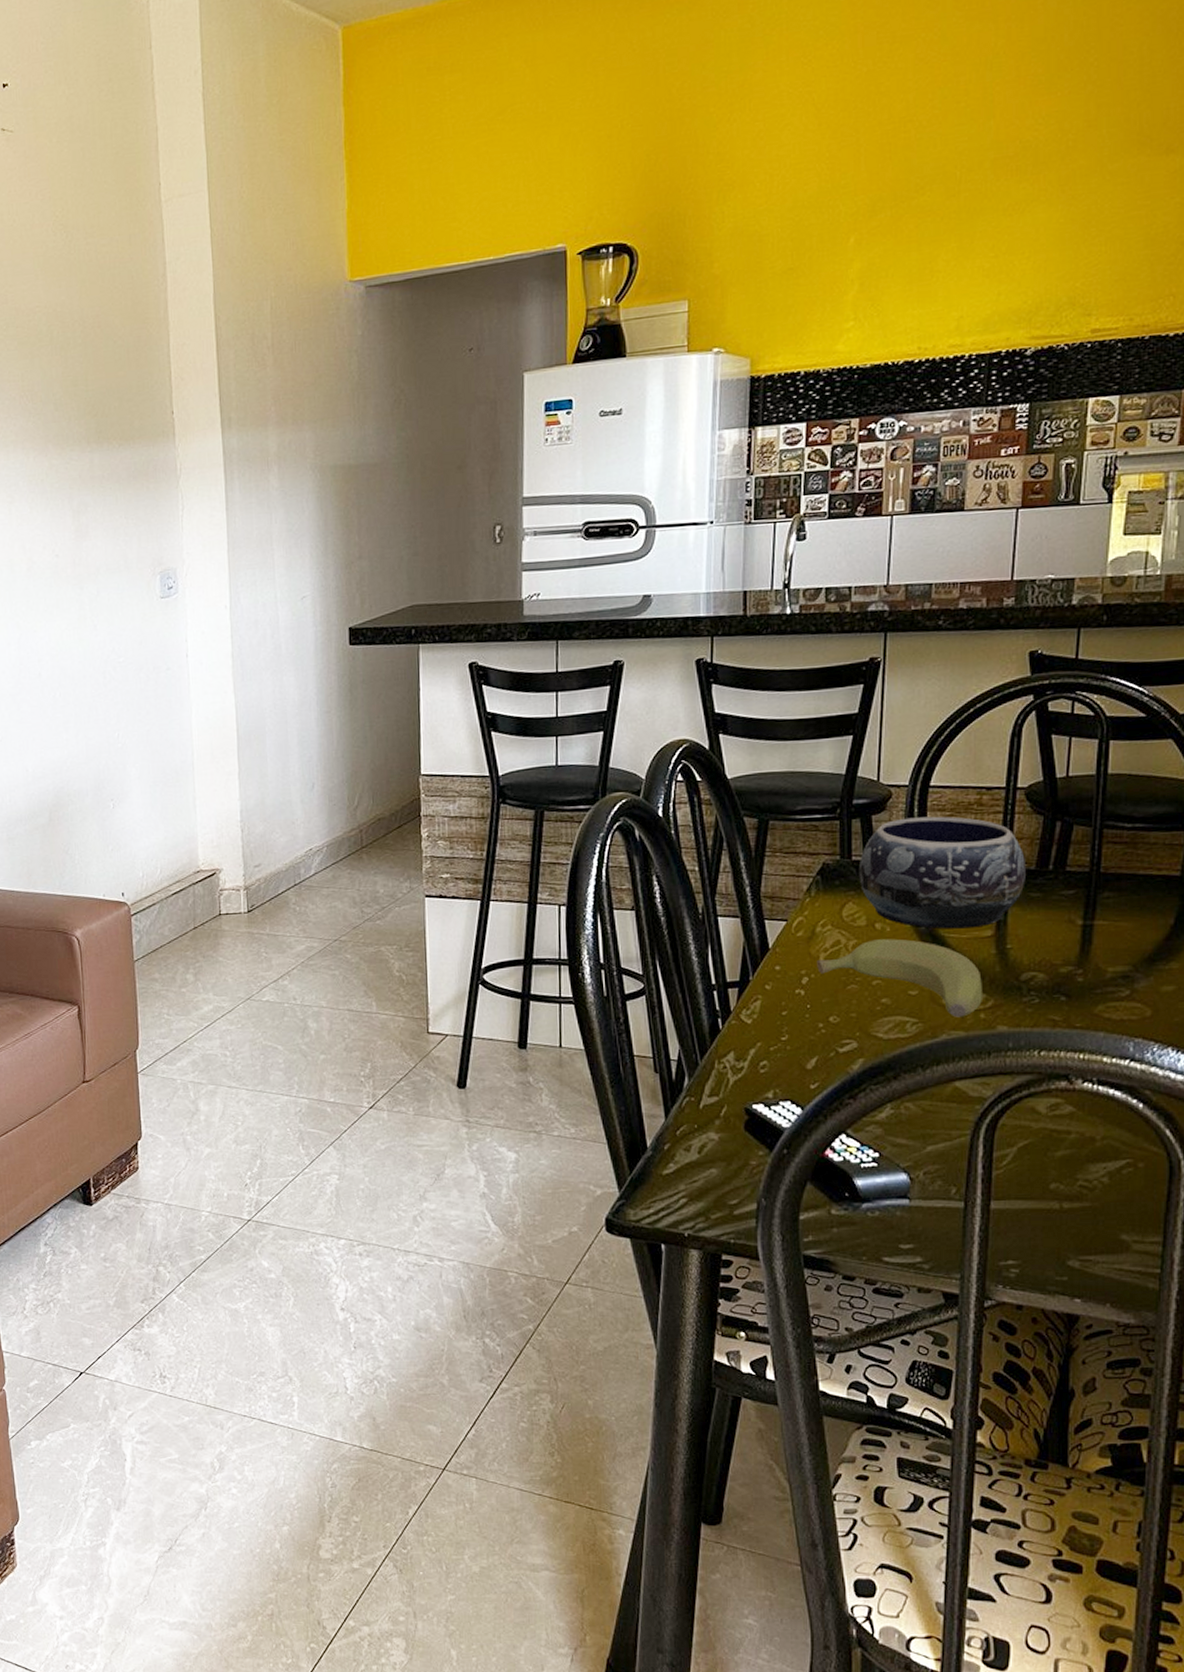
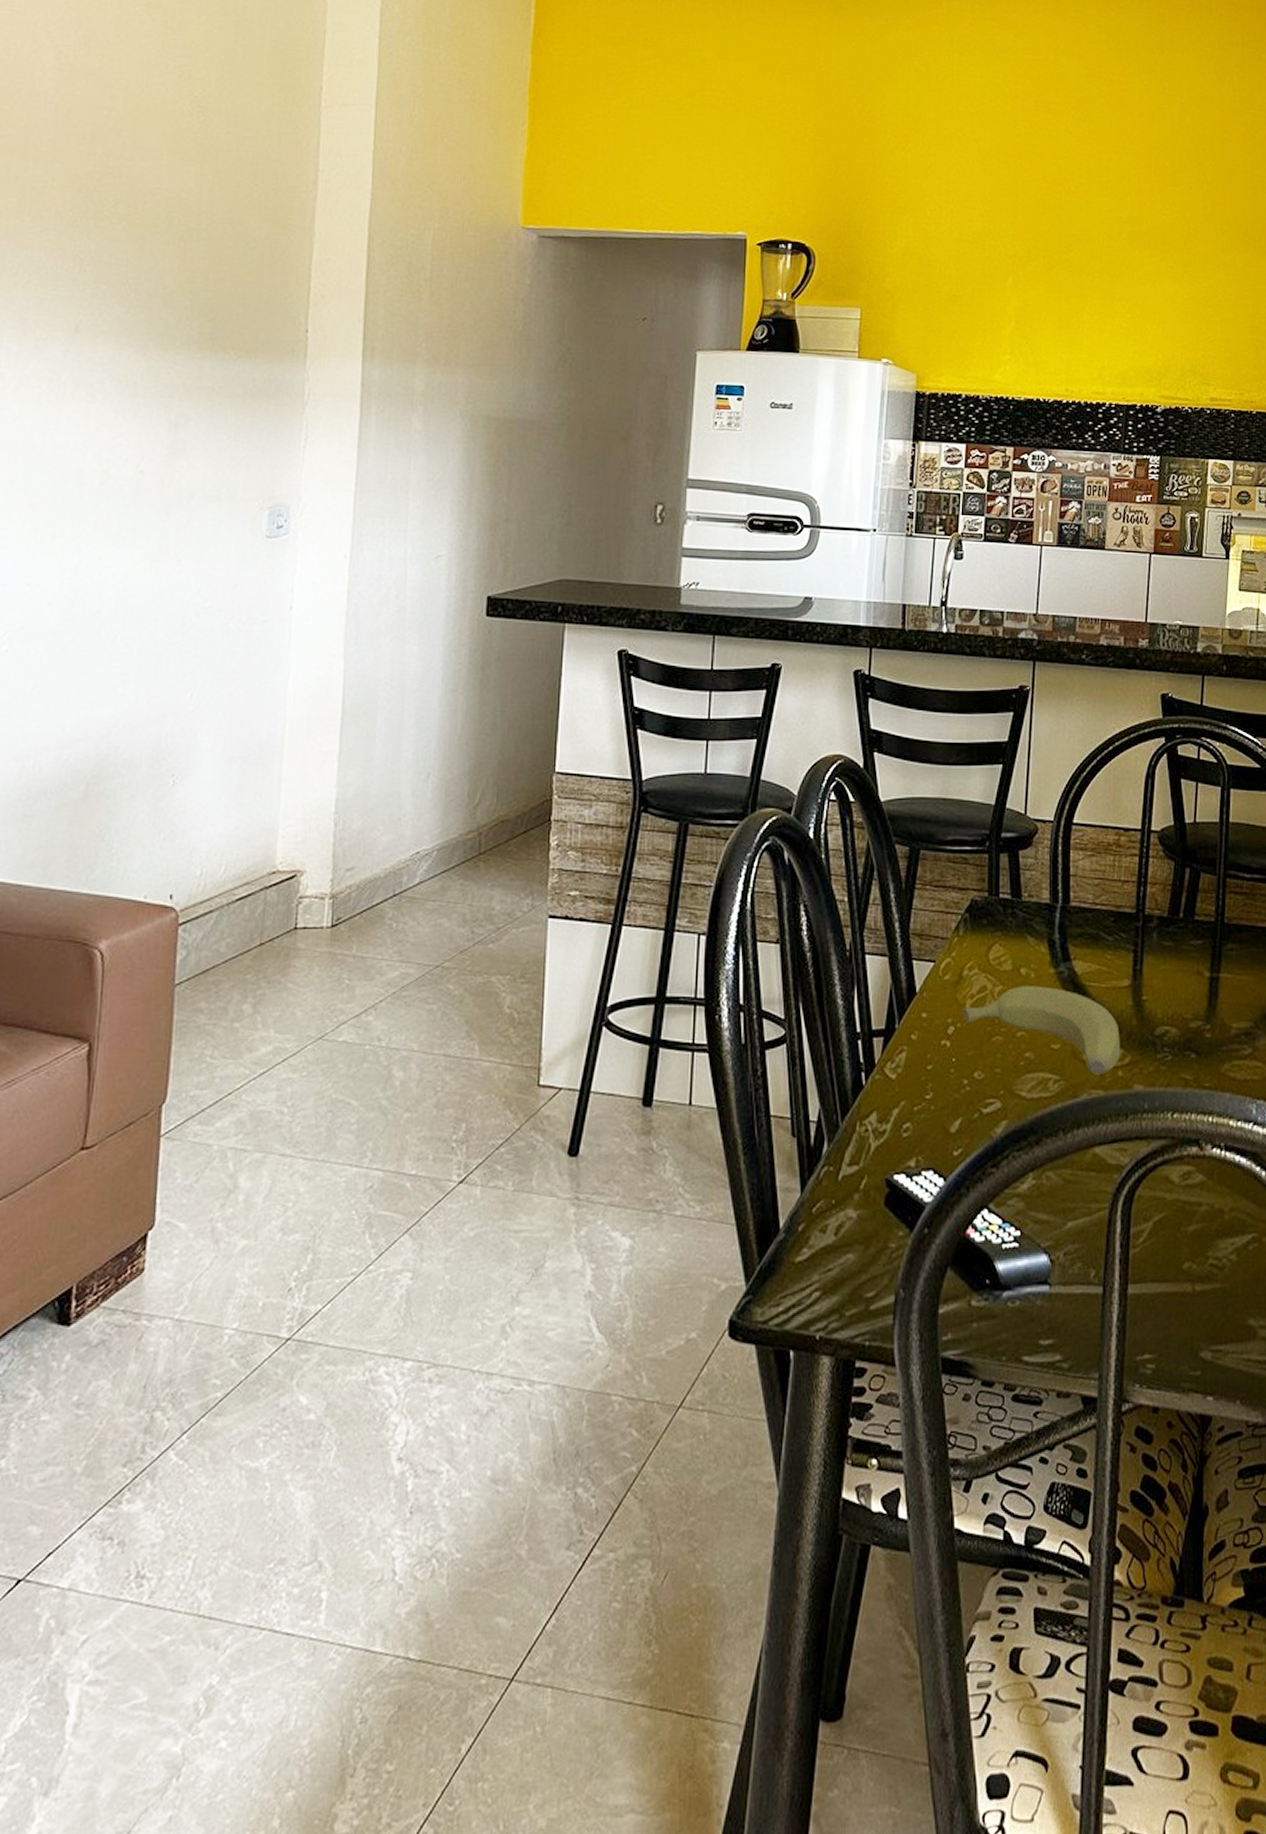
decorative bowl: present [858,816,1025,929] -> none [1005,855,1159,977]

